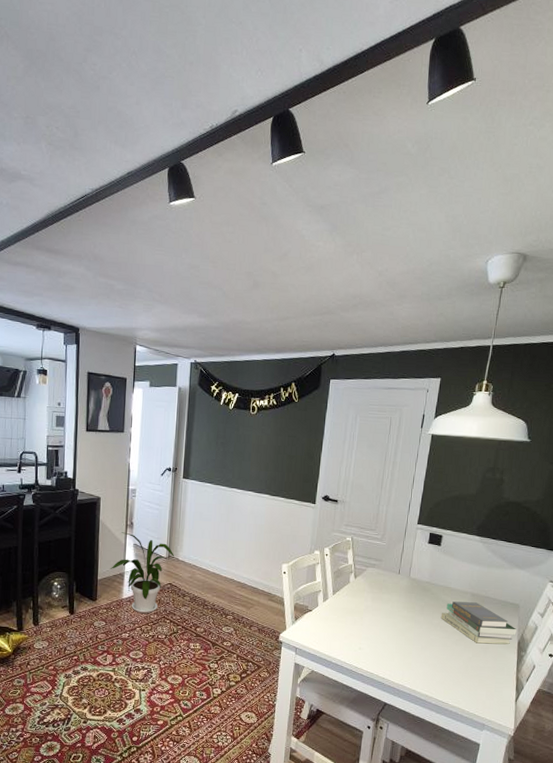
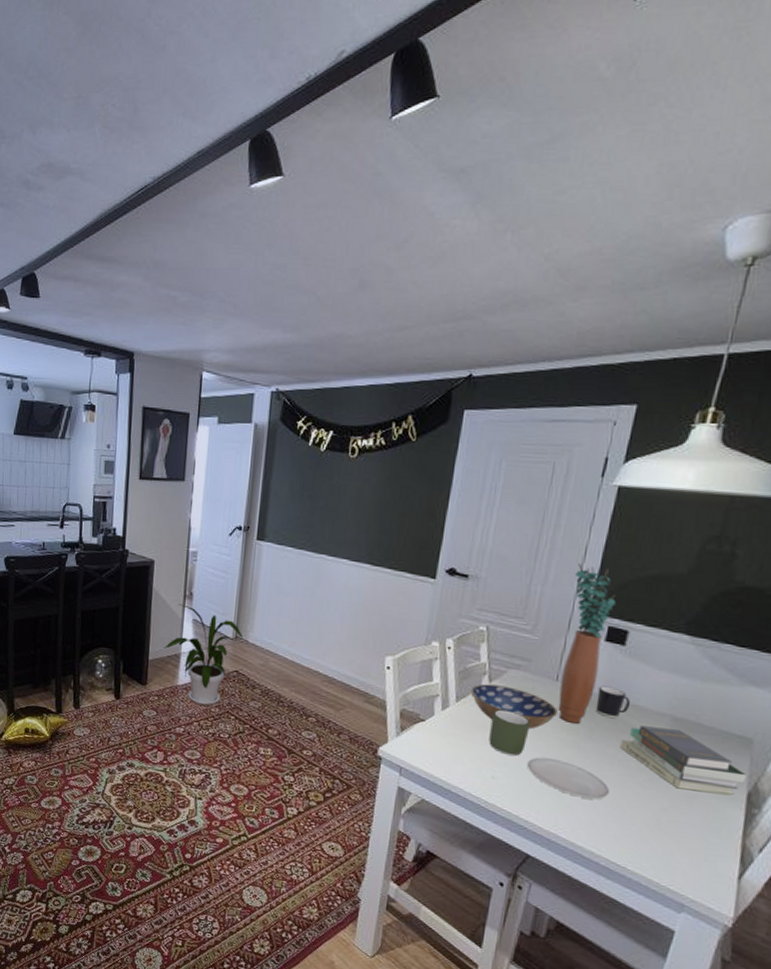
bowl: none [342,580,400,611] -> present [470,683,558,730]
mug: none [356,598,383,631] -> present [489,709,531,756]
plate: none [382,630,436,657] -> present [527,756,610,800]
vase: none [400,489,434,604] -> present [558,563,617,724]
mug: none [424,575,446,598] -> present [595,685,631,719]

